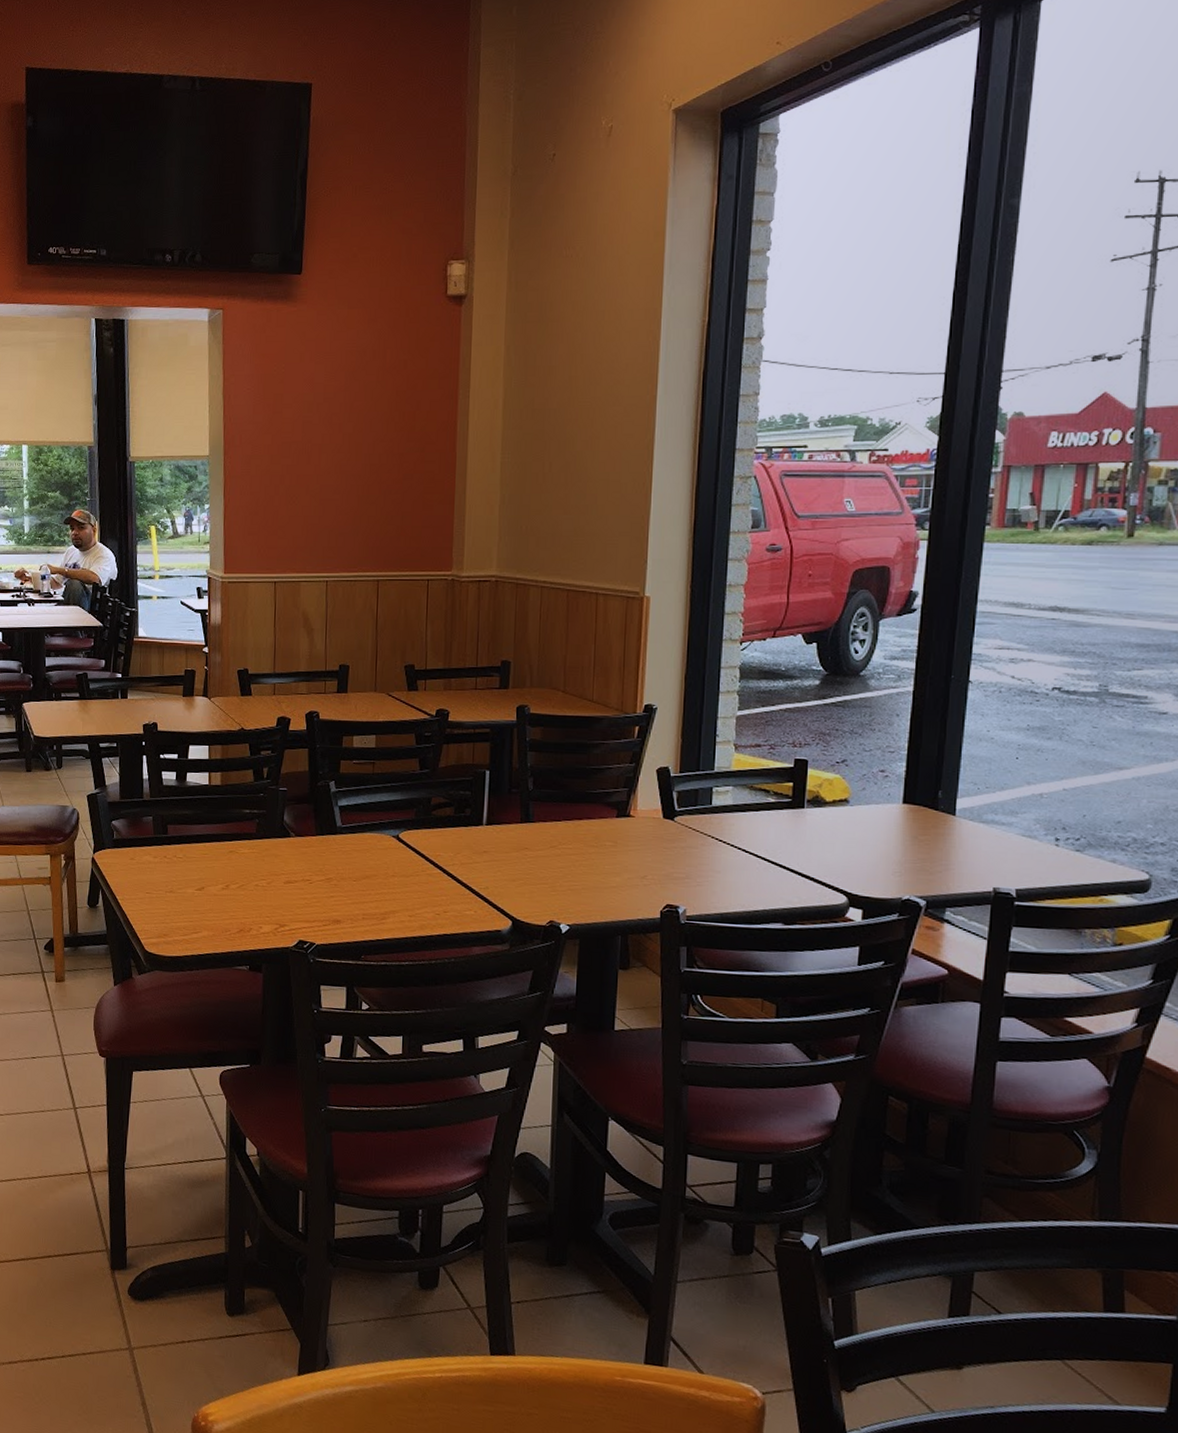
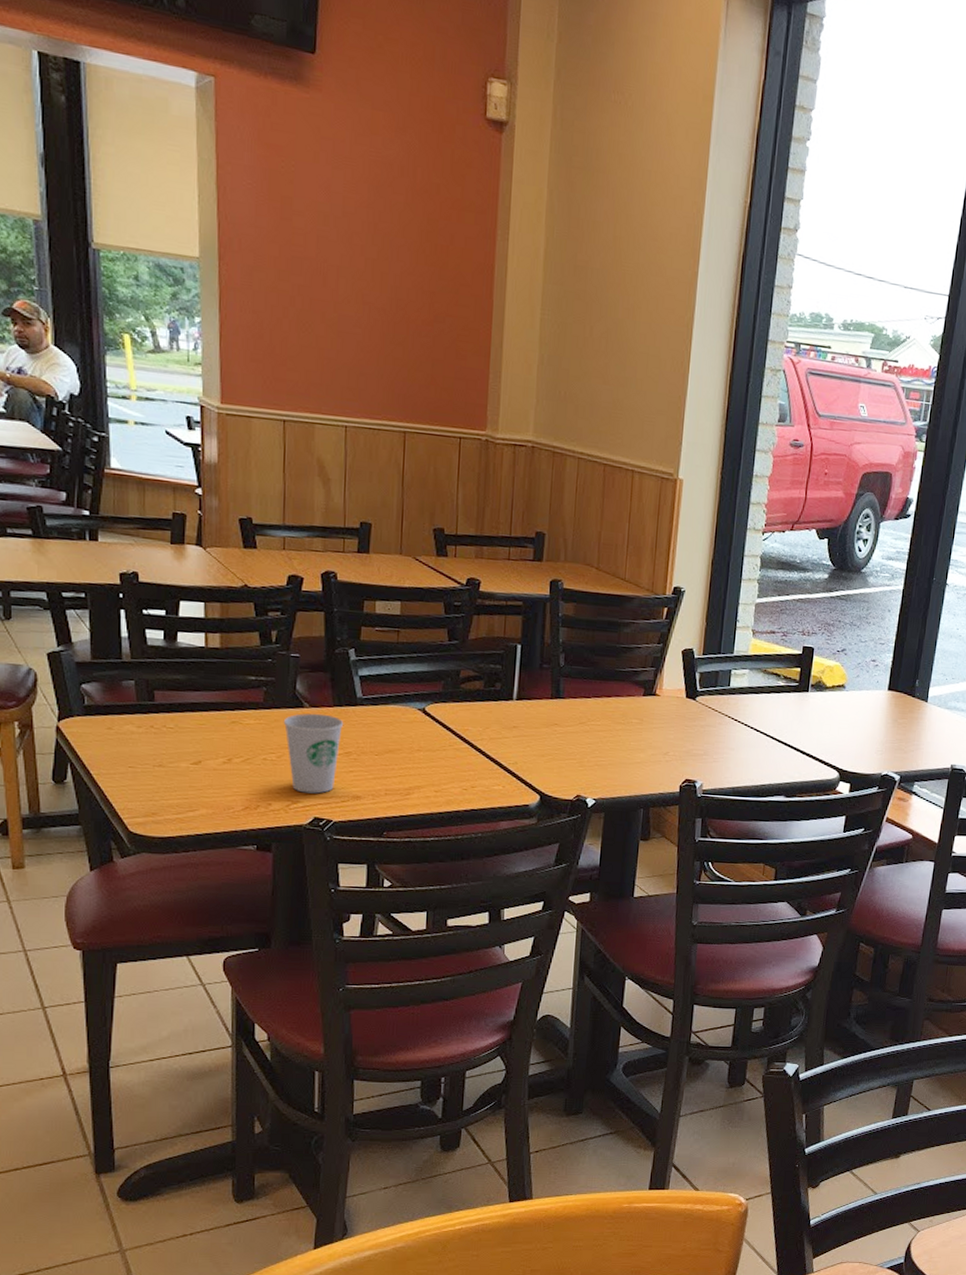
paper cup: none [272,842,326,918] -> present [283,713,344,794]

